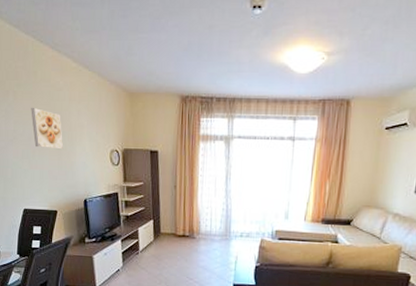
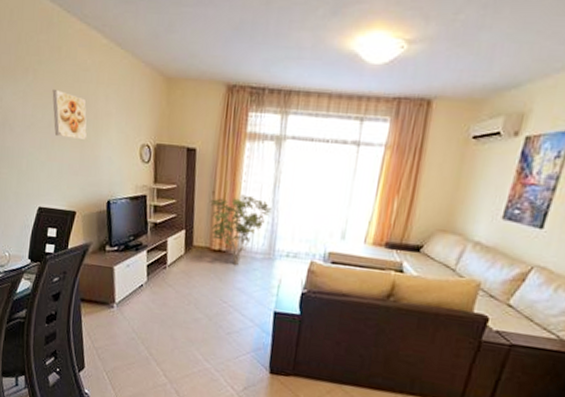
shrub: none [173,187,226,246] -> present [210,194,272,265]

